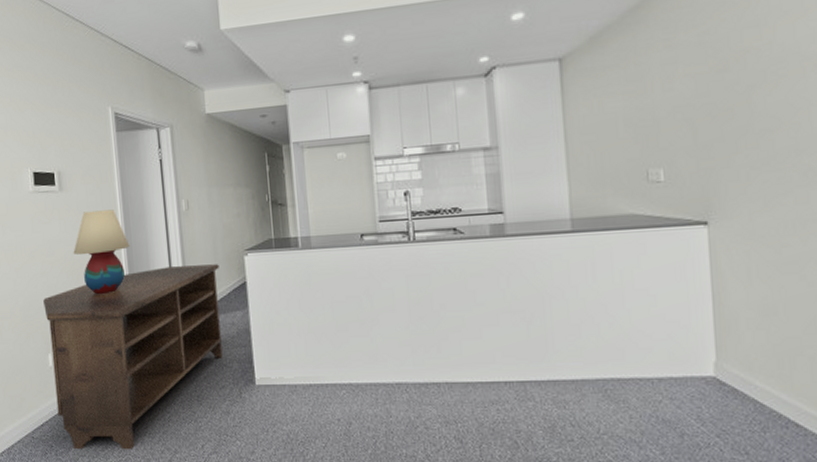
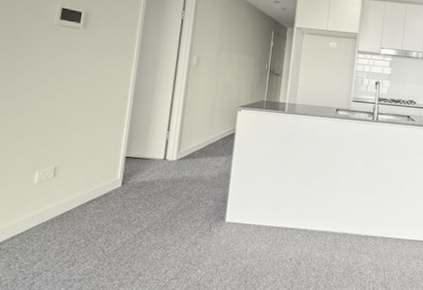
tv stand: present [43,264,223,450] -> none [31,109,215,269]
table lamp: present [73,209,130,295] -> none [83,50,138,125]

